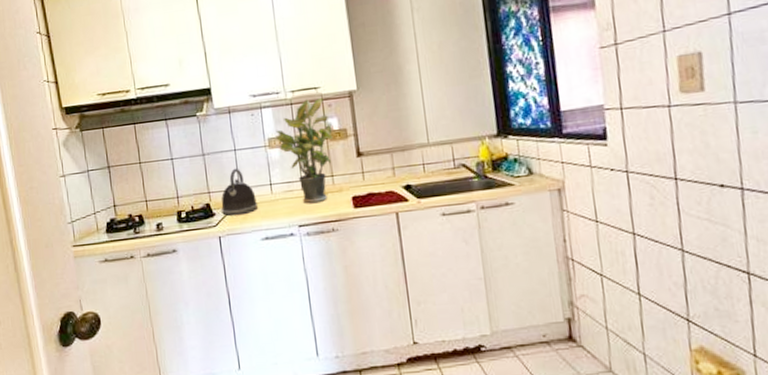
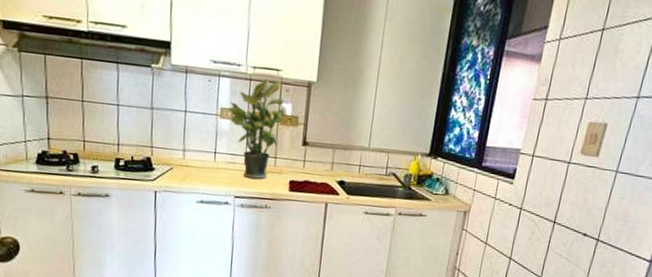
kettle: present [221,167,258,217] -> none [162,129,200,176]

